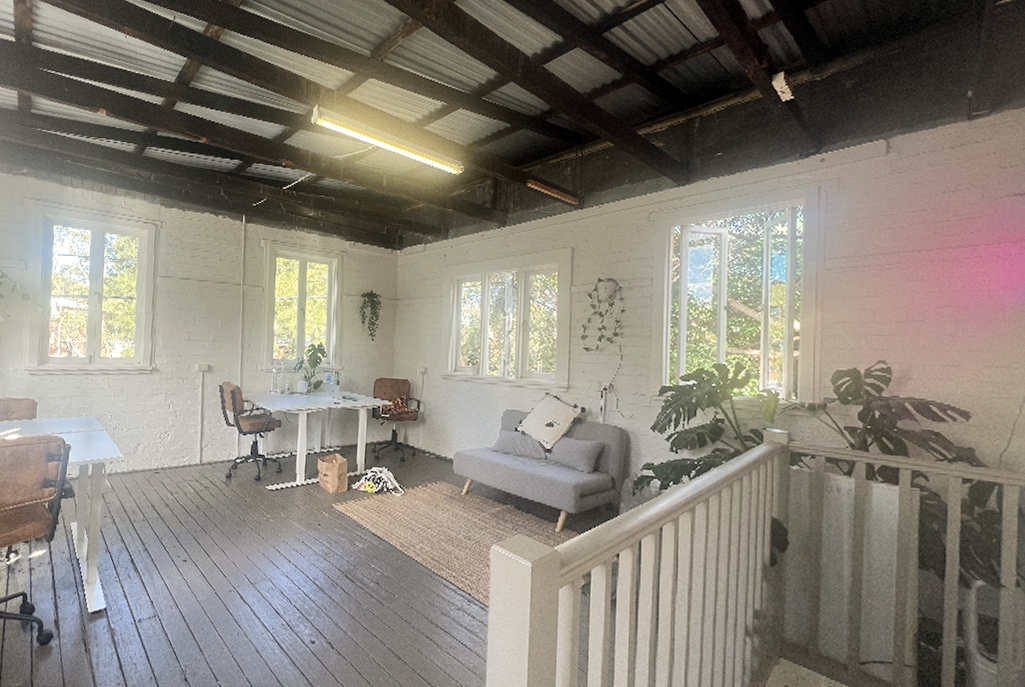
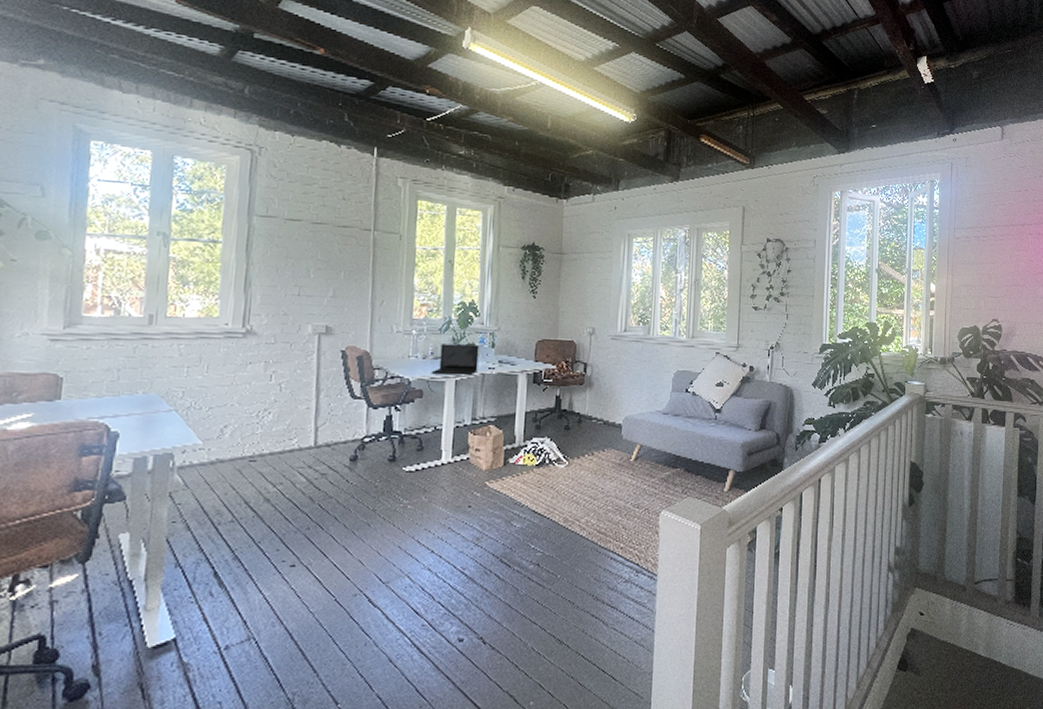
laptop: none [287,381,327,409] -> present [431,344,479,376]

